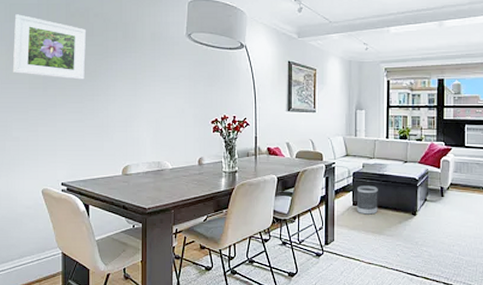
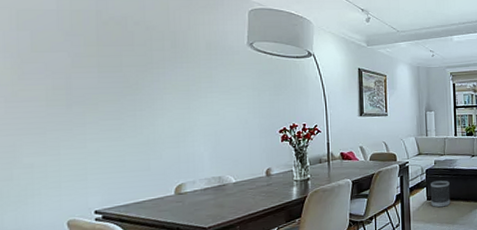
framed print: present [12,14,86,80] -> none [21,21,124,94]

